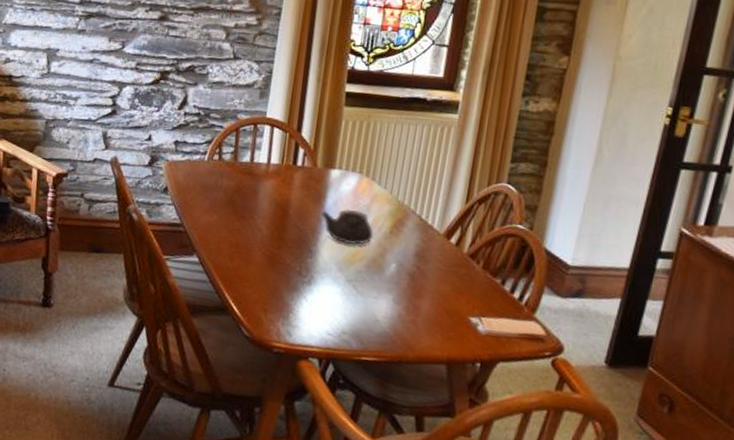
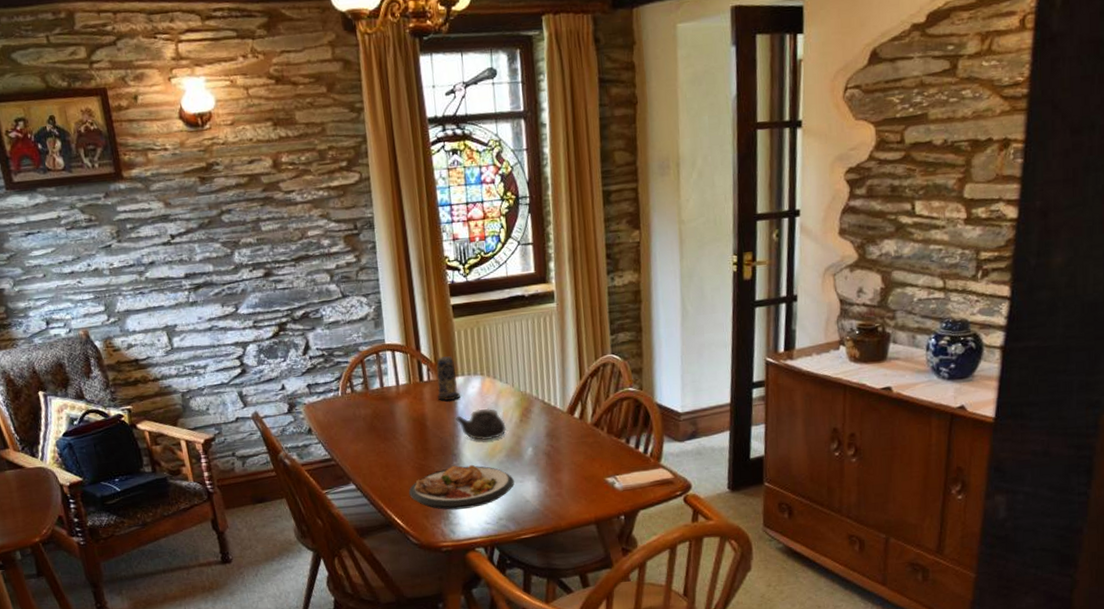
plate: none [252,262,369,314] -> present [408,464,514,510]
candle: none [307,144,335,193] -> present [436,356,460,402]

